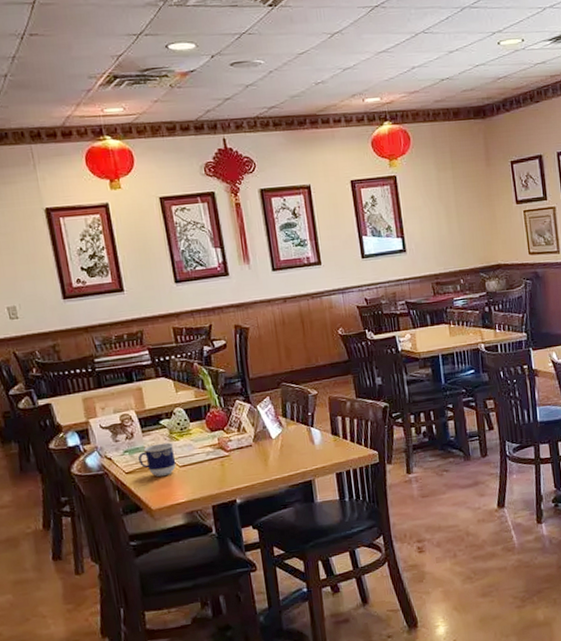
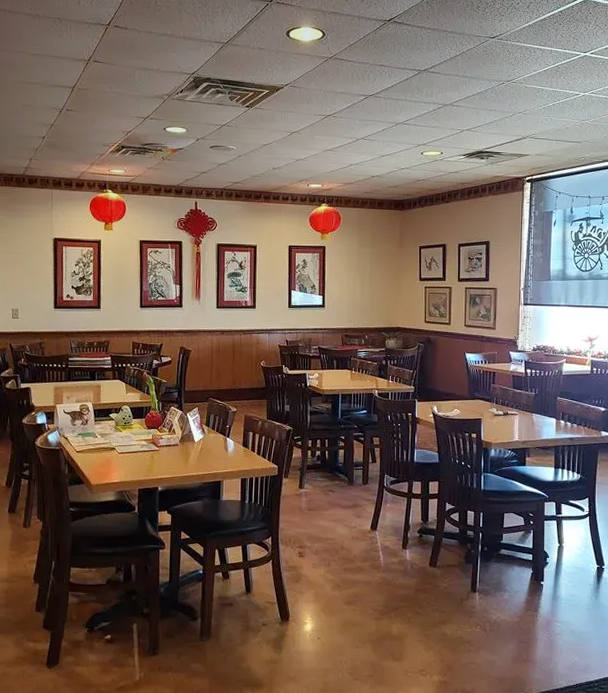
cup: present [138,442,176,477] -> none [87,432,117,458]

